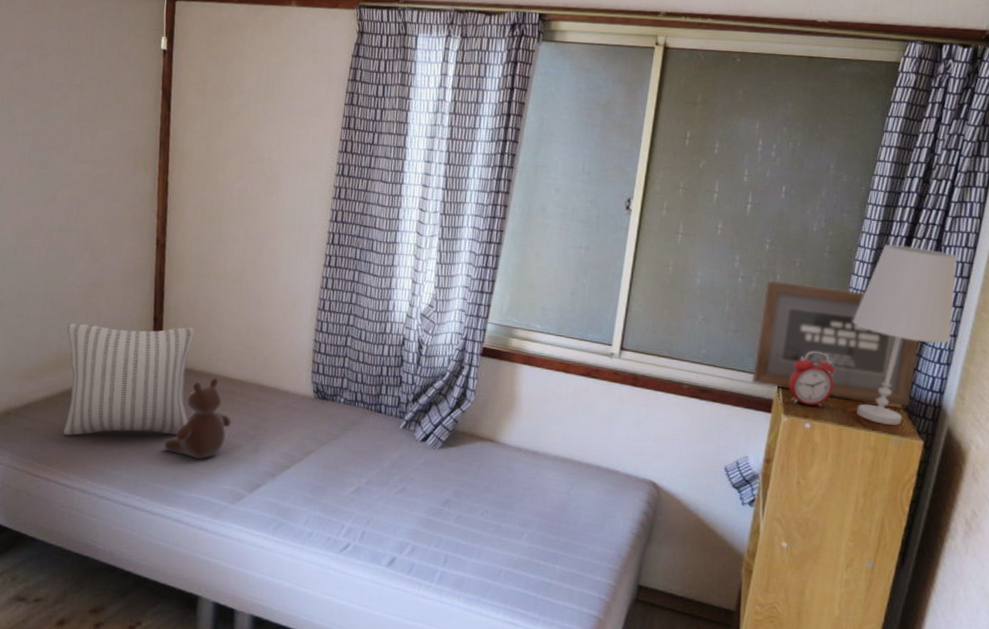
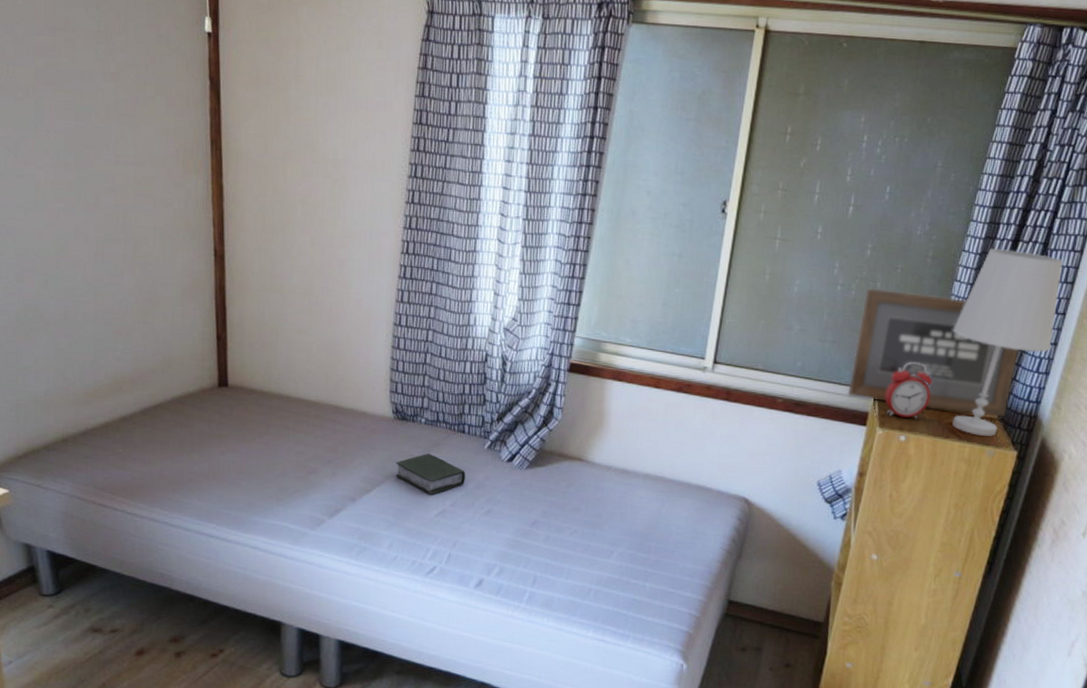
pillow: present [63,322,195,436] -> none [123,342,262,463]
stuffed animal: present [164,377,232,459] -> none [236,399,307,484]
book: none [314,431,382,473] -> present [395,453,466,495]

